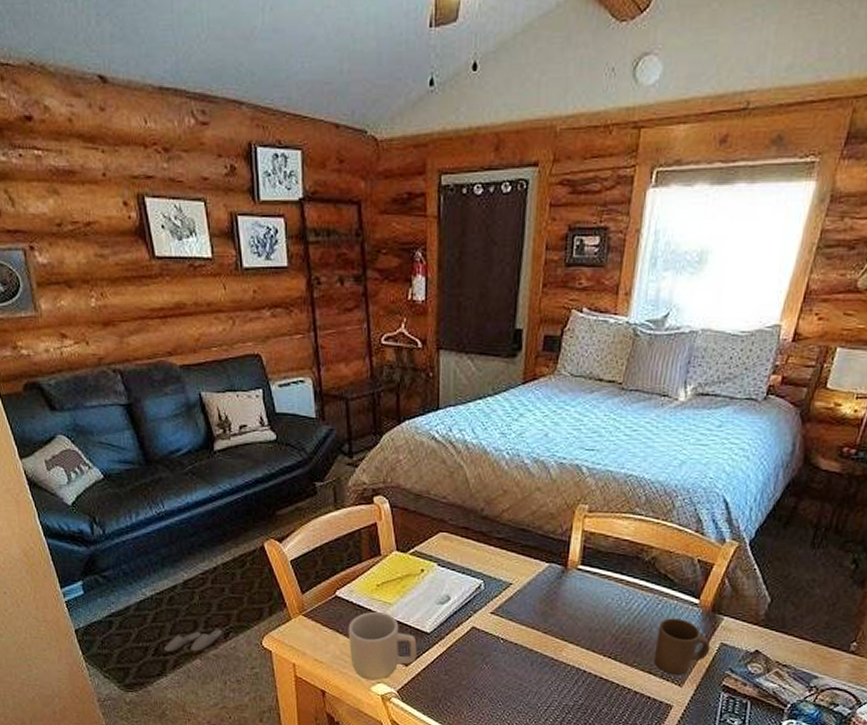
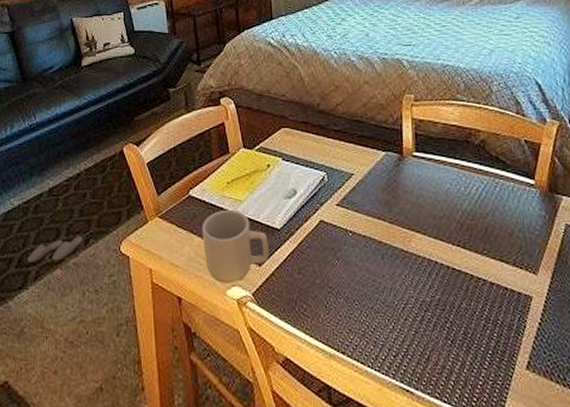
mug: present [654,618,711,675] -> none [500,201,557,261]

